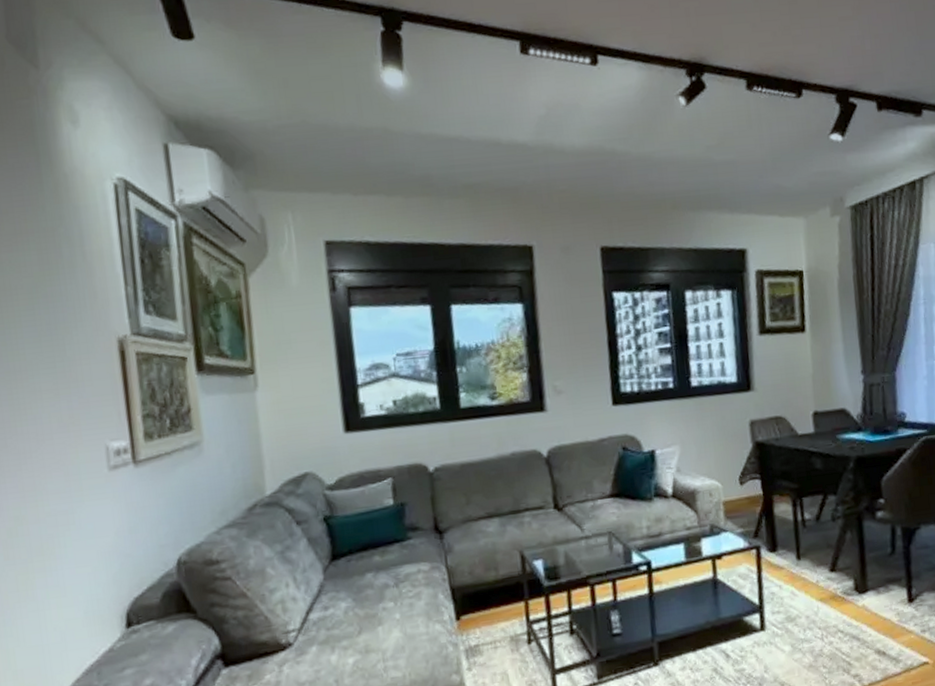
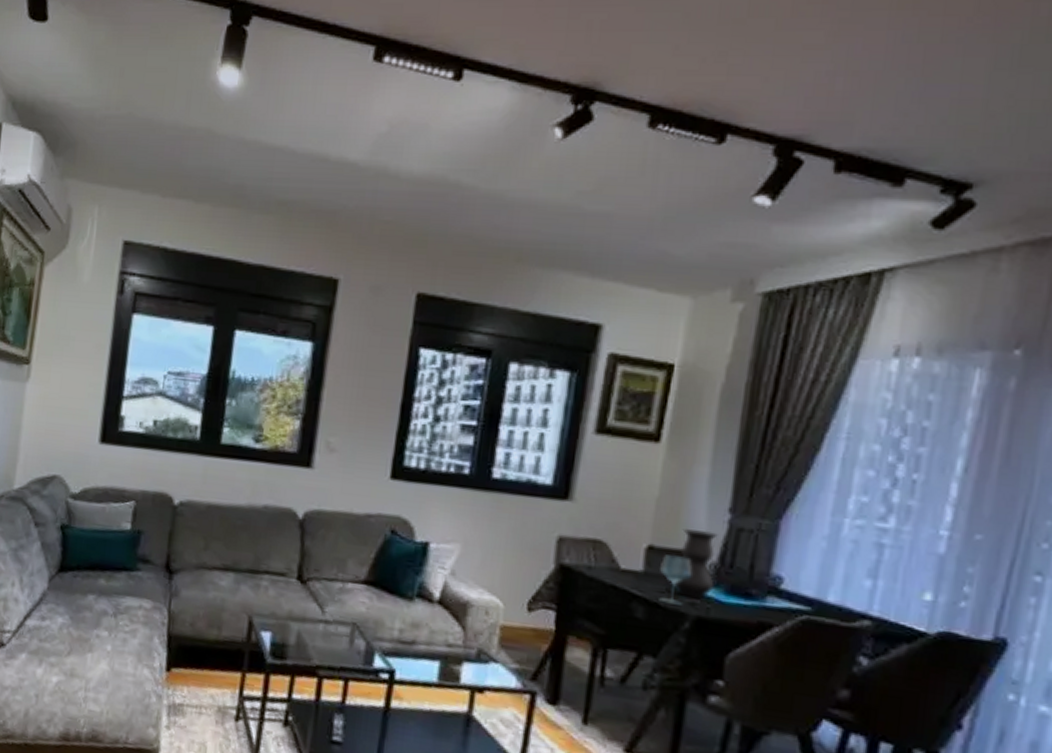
wine glass: none [825,414,847,453] -> present [659,554,692,606]
vase: none [834,390,864,445] -> present [675,529,718,601]

